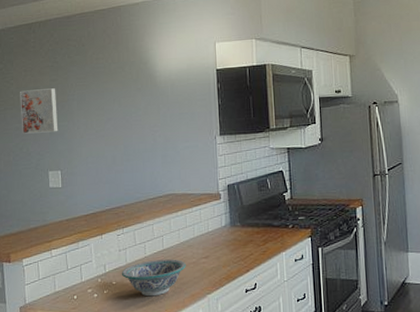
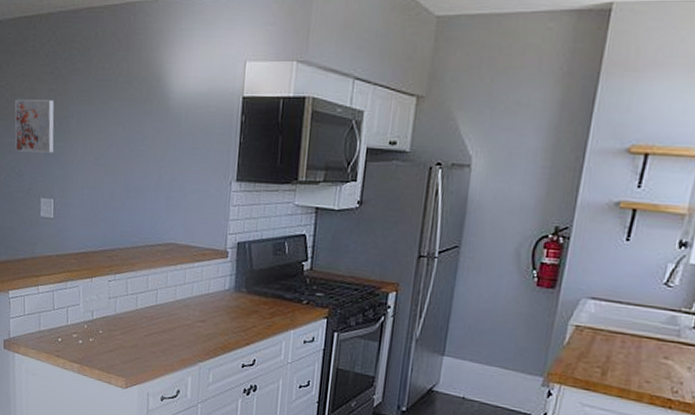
bowl: present [121,259,186,297] -> none [108,314,180,354]

